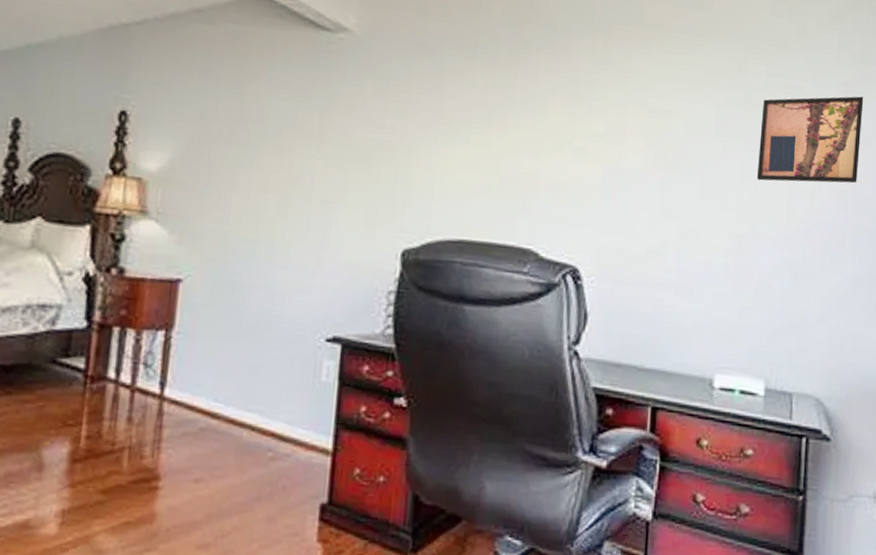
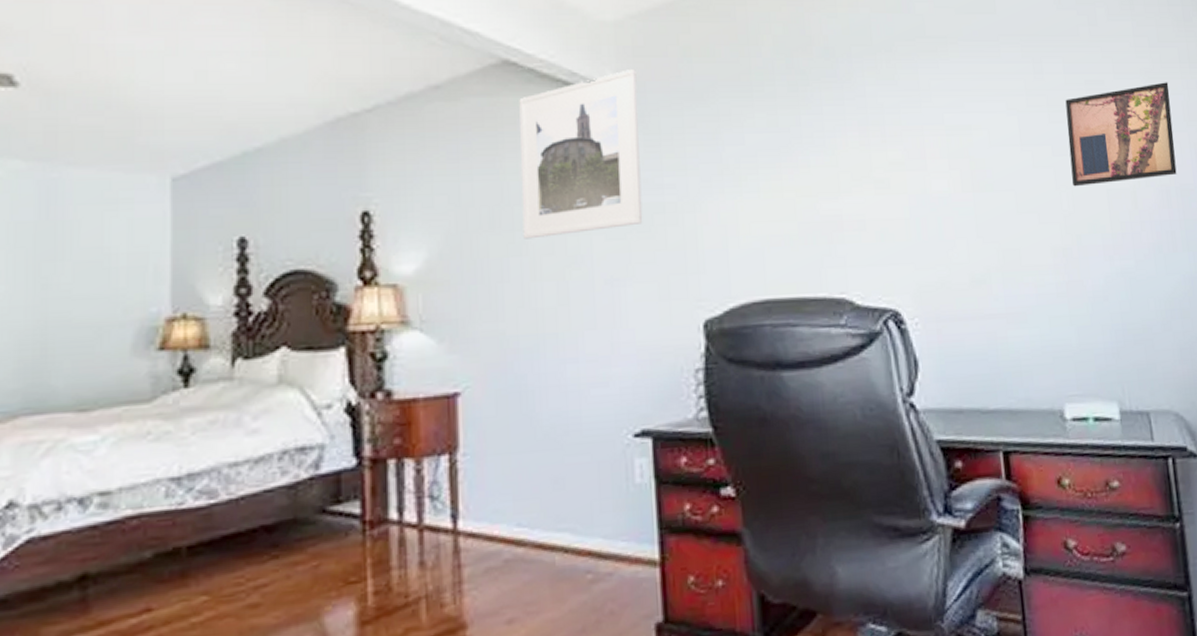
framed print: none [255,17,376,157] -> present [519,68,643,239]

